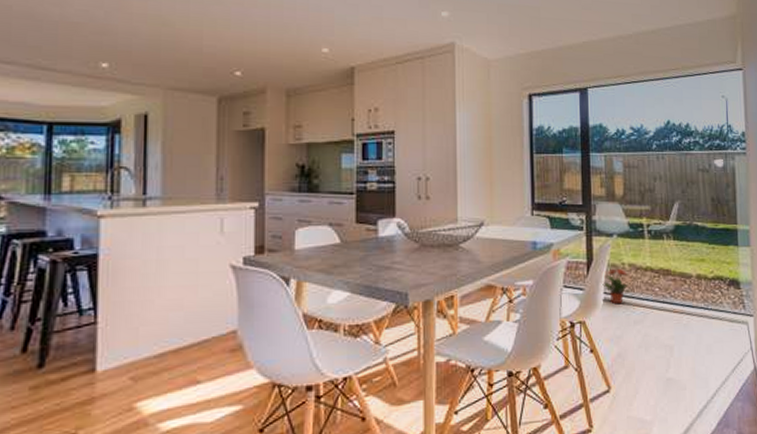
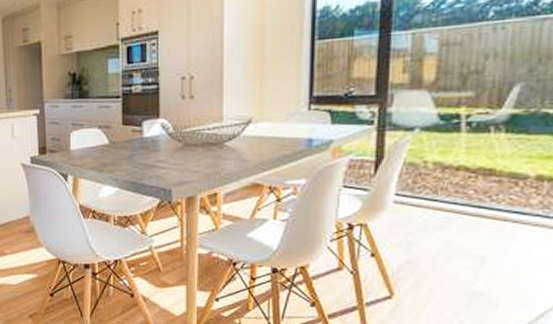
potted plant: present [602,269,632,304] -> none [394,168,435,207]

